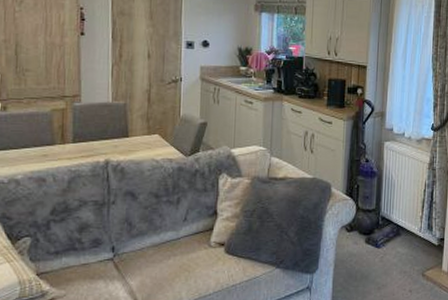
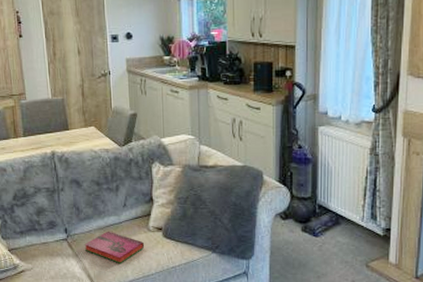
hardback book: none [133,248,204,284] -> present [84,230,145,263]

